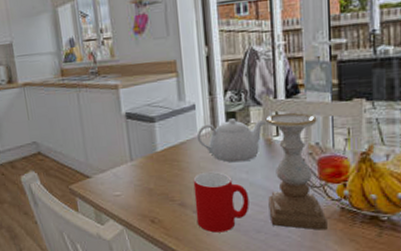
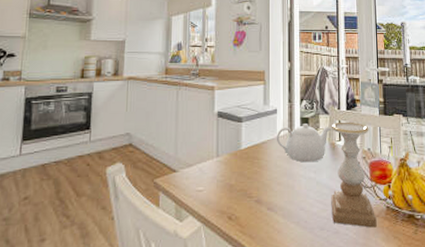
cup: present [193,171,249,233] -> none [270,170,315,230]

